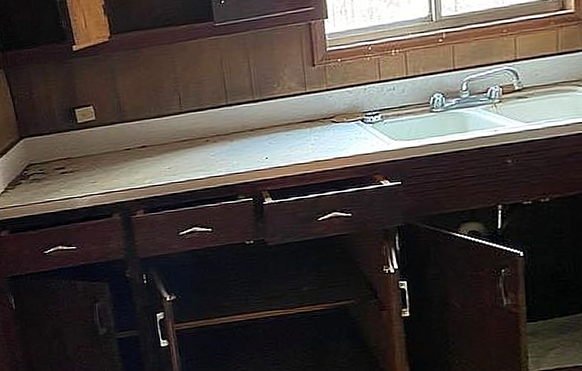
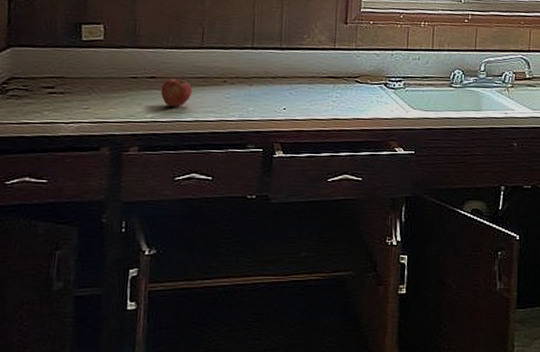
apple: none [153,141,180,171] -> present [161,75,192,107]

